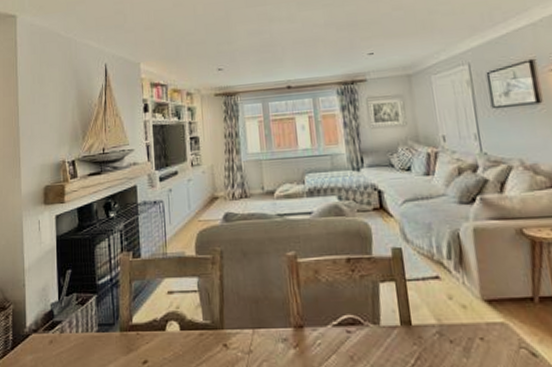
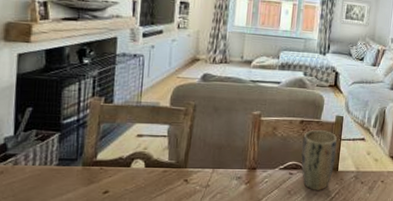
plant pot: none [354,269,405,354] -> present [301,130,337,190]

